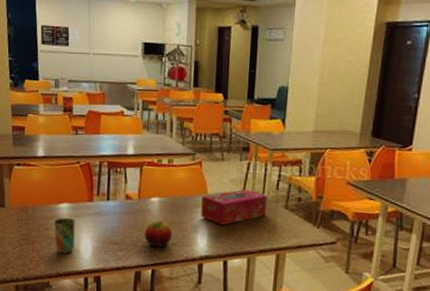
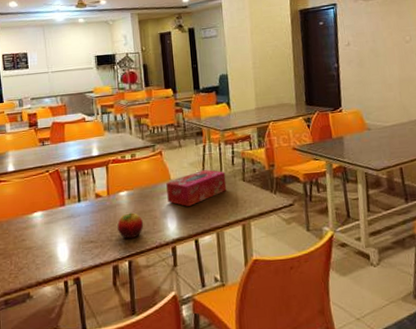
cup: present [54,218,75,254] -> none [30,225,51,262]

